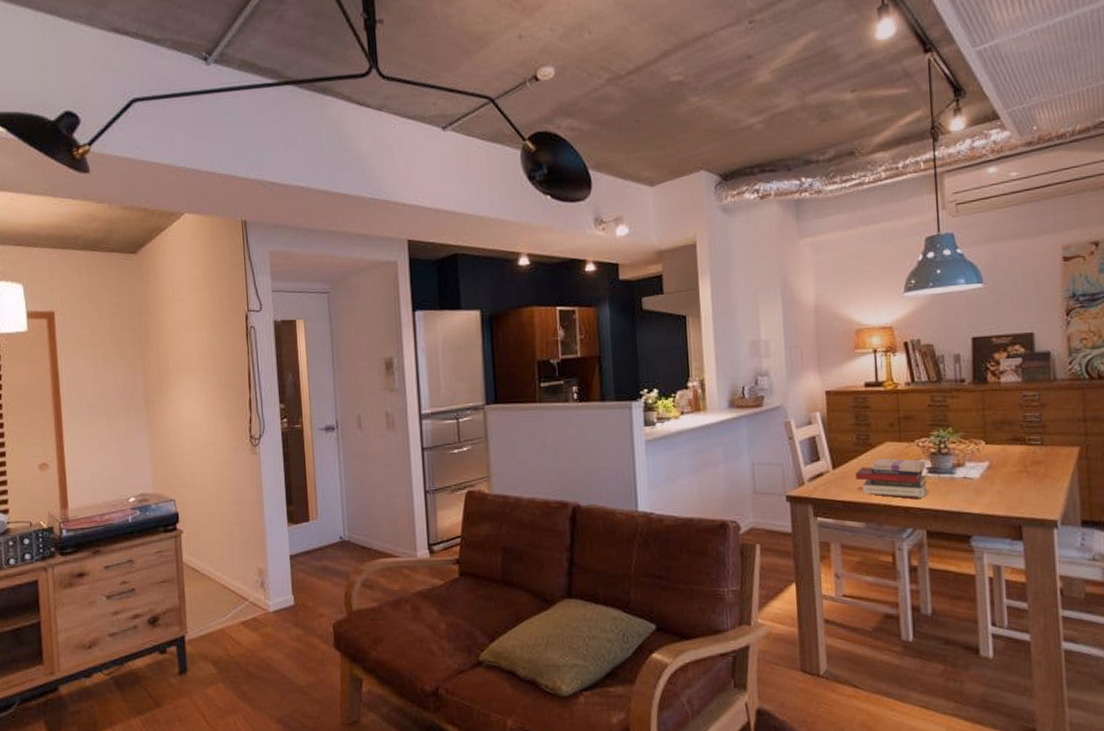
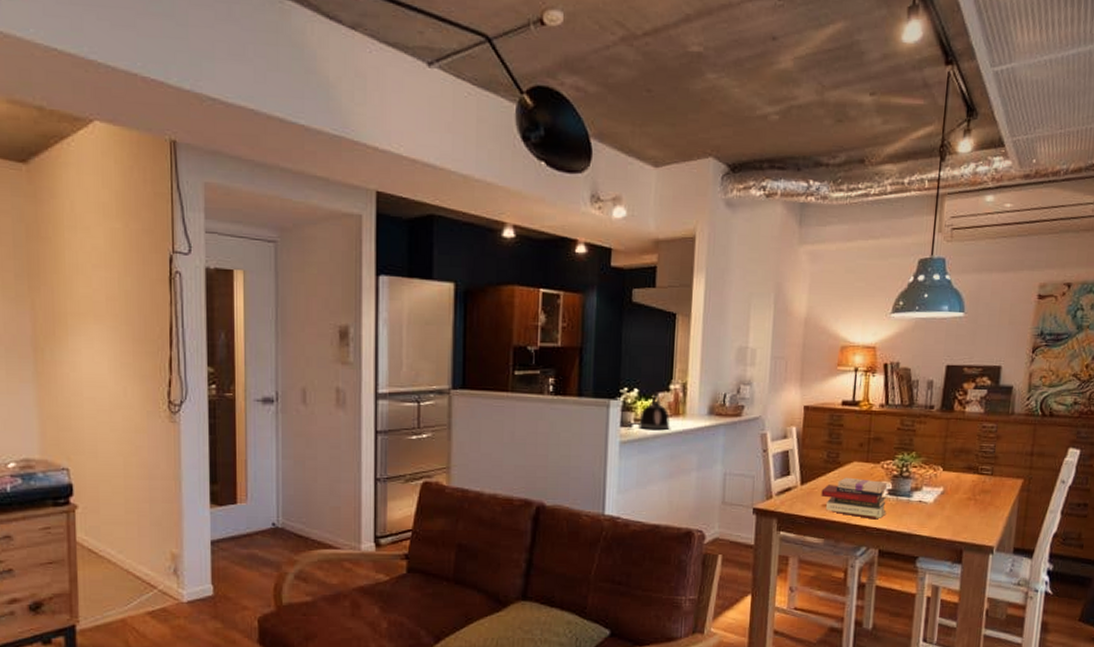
kettle: none [662,390,693,428] -> present [639,392,670,431]

